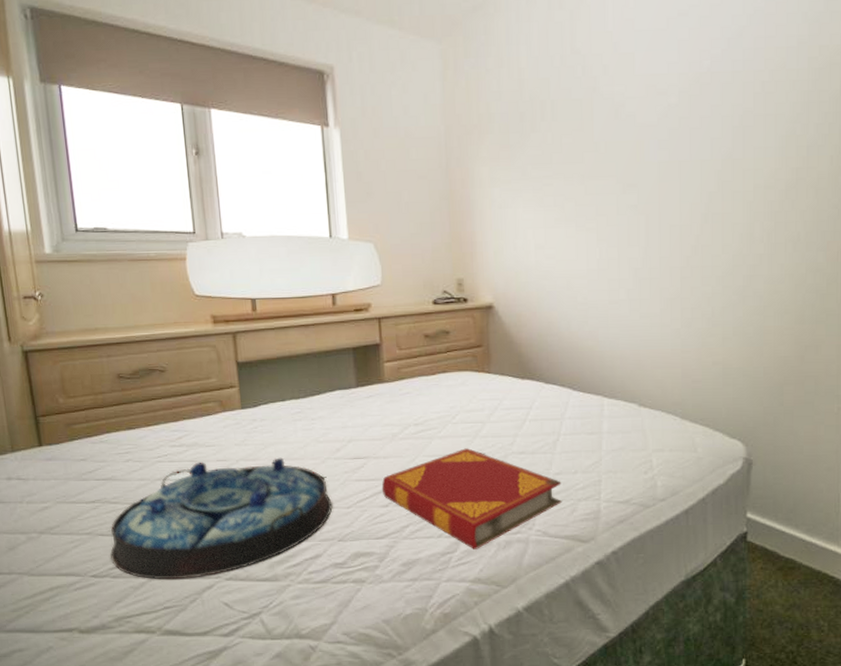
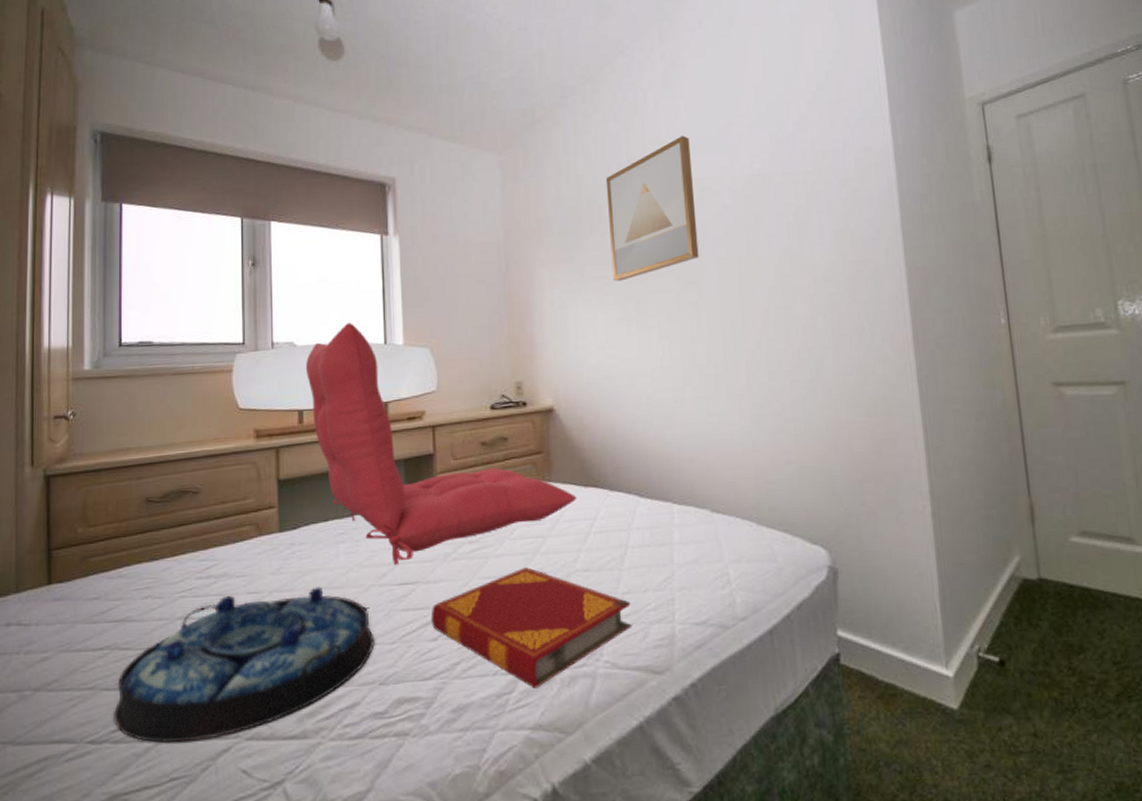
seat cushion: none [255,216,514,441] -> present [305,323,577,565]
wall art: none [548,27,641,182] -> present [605,136,699,282]

